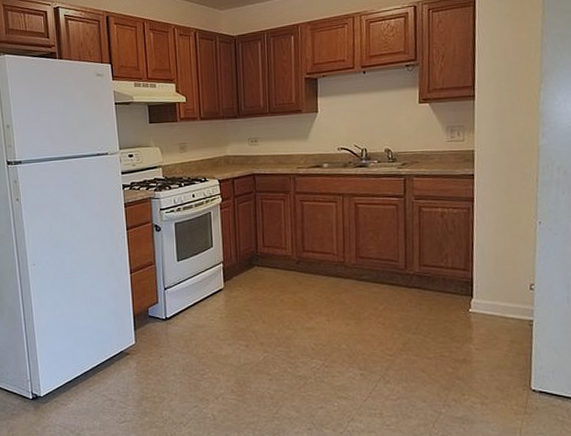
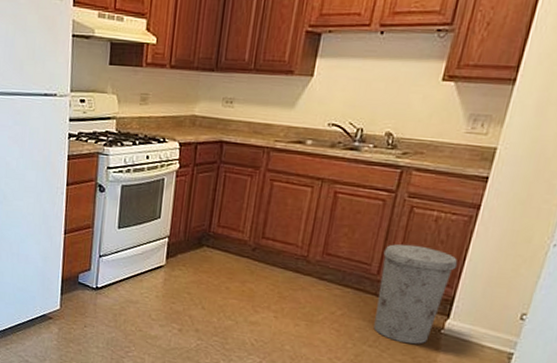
trash can: none [406,238,469,326] -> present [373,244,458,345]

